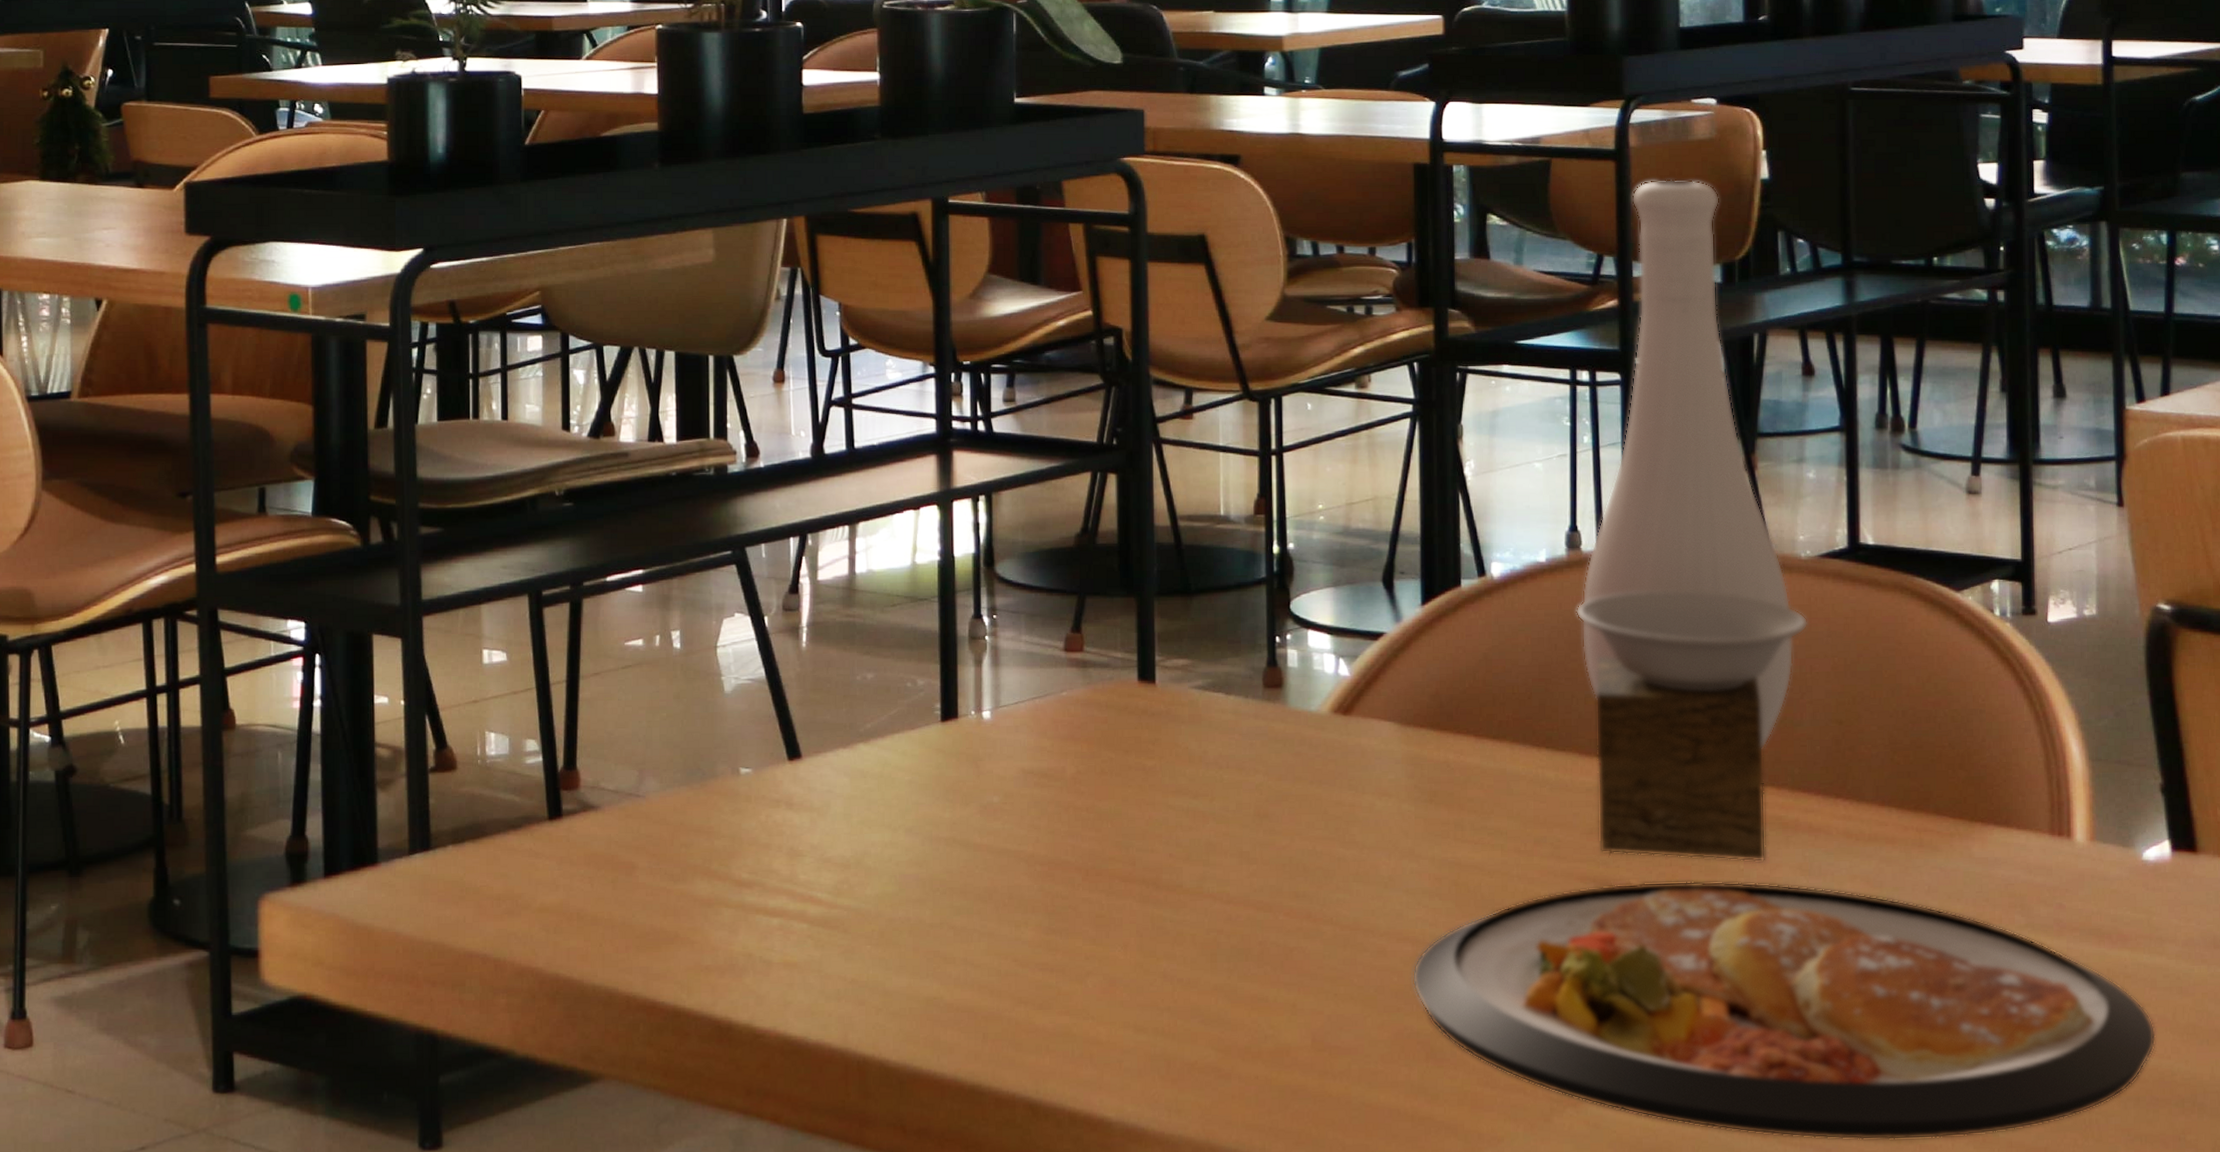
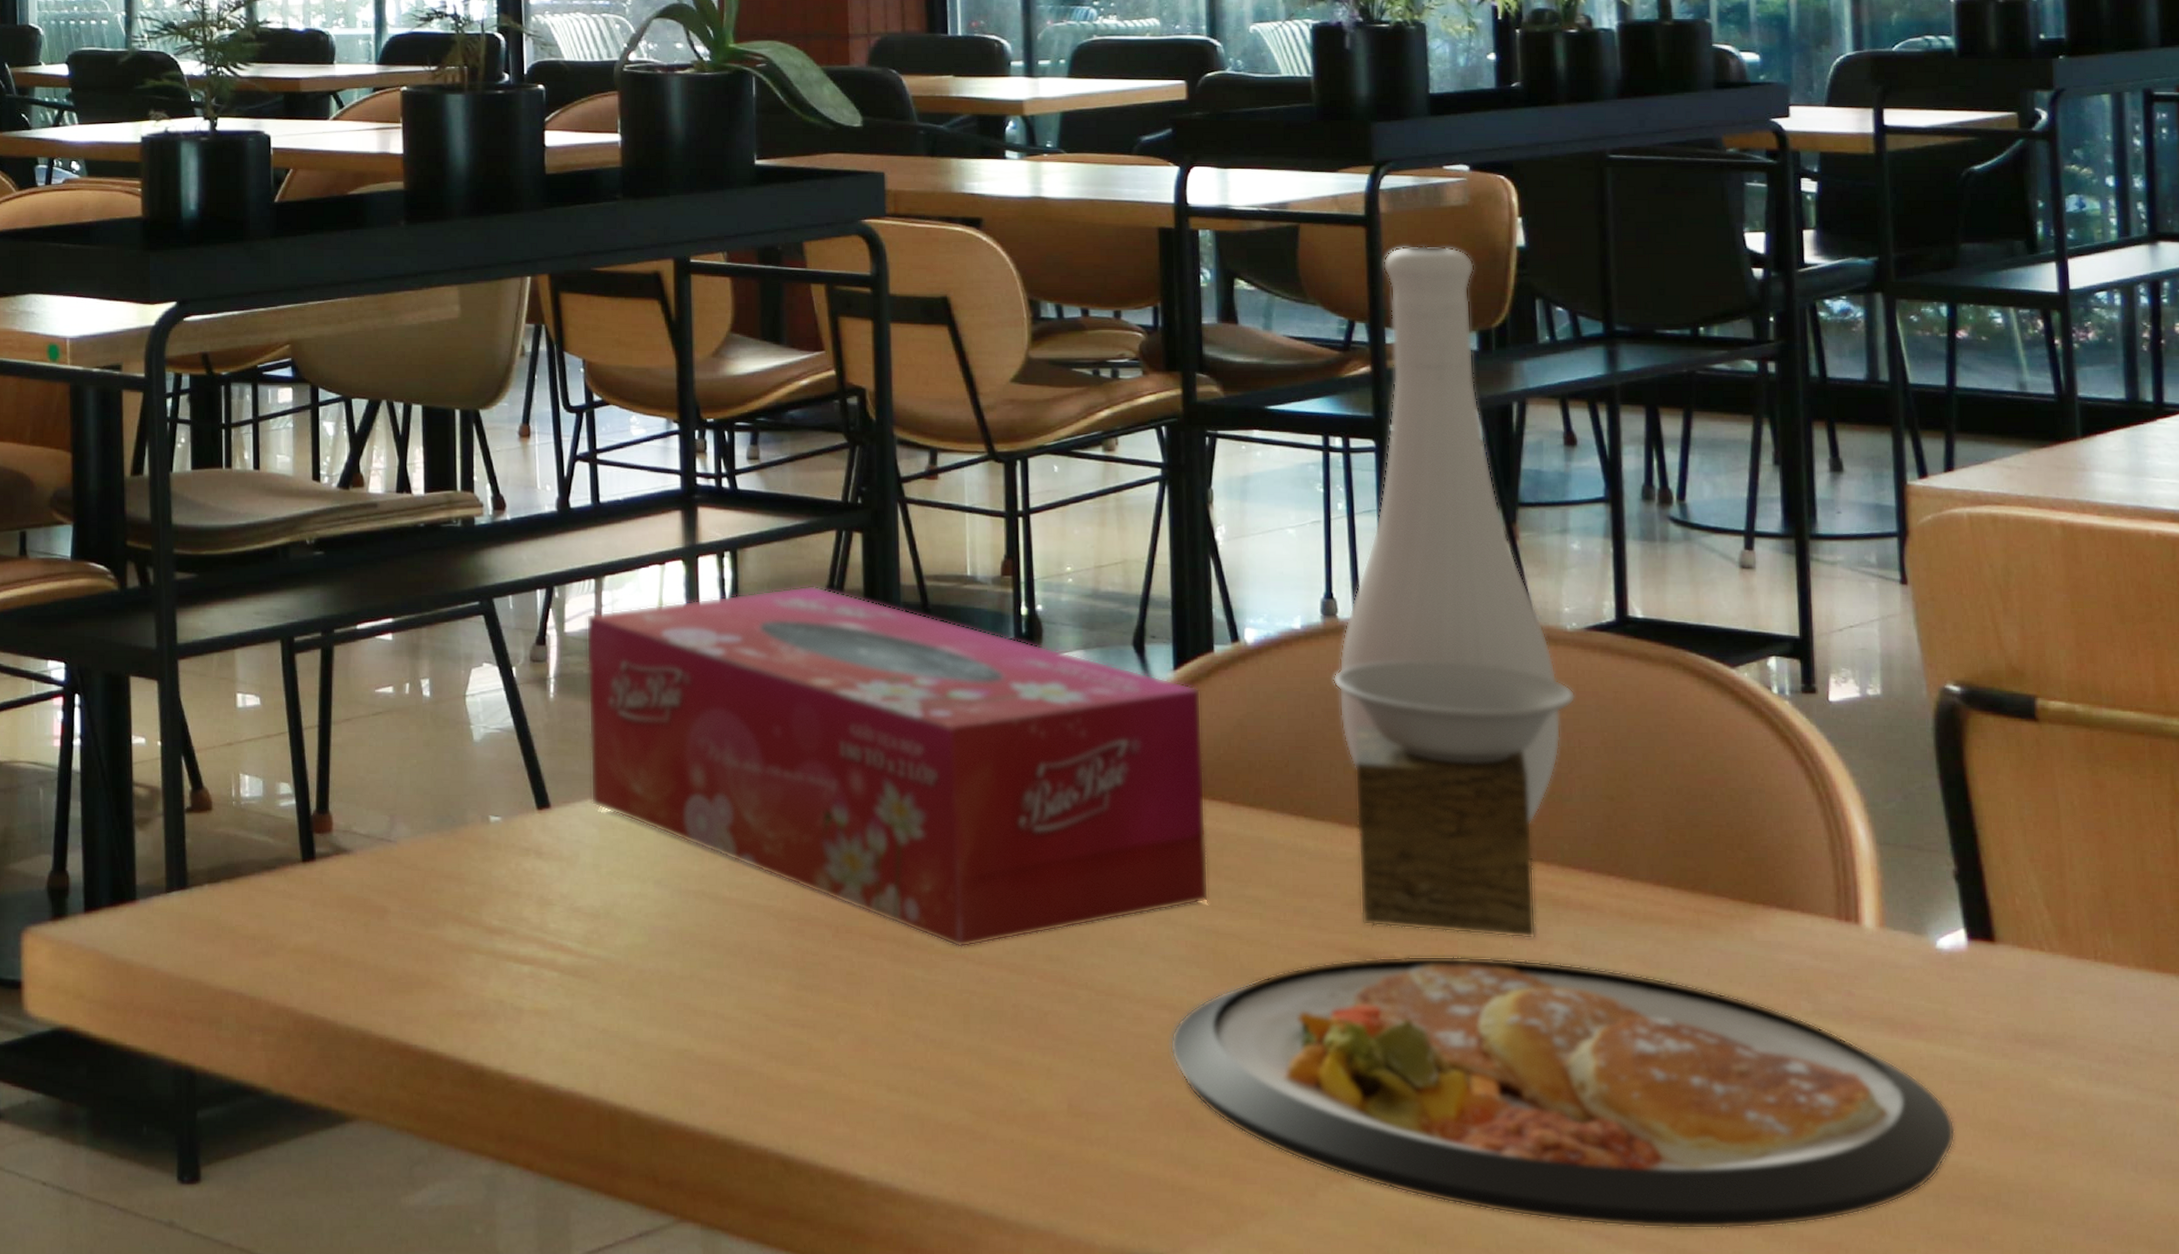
tissue box: none [839,527,1452,888] -> present [586,585,1209,949]

